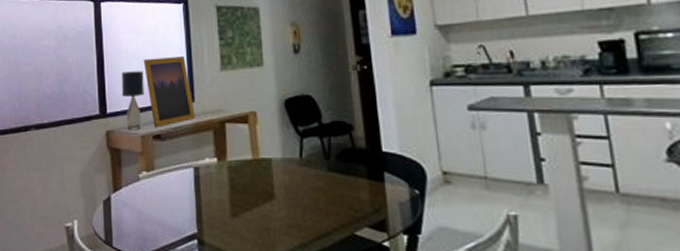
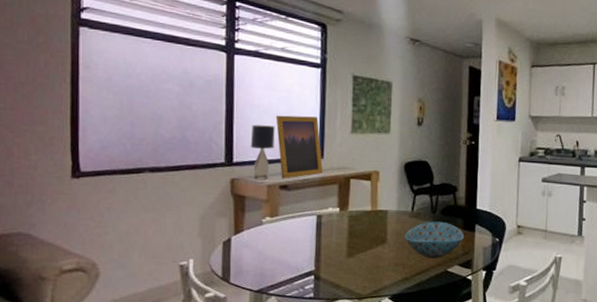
bowl: none [295,169,370,218] -> present [404,221,464,258]

